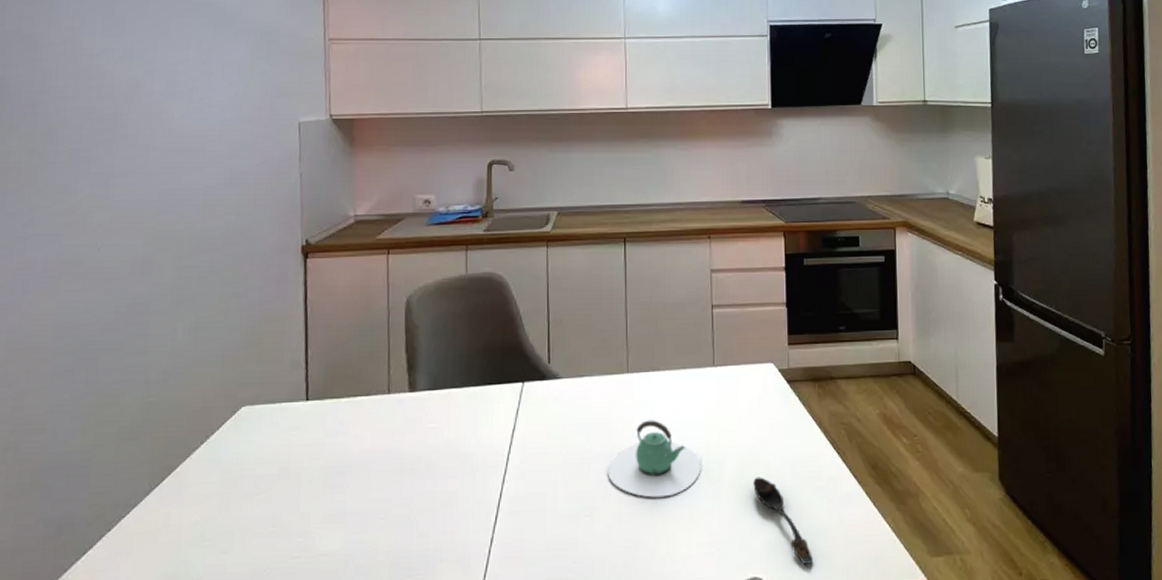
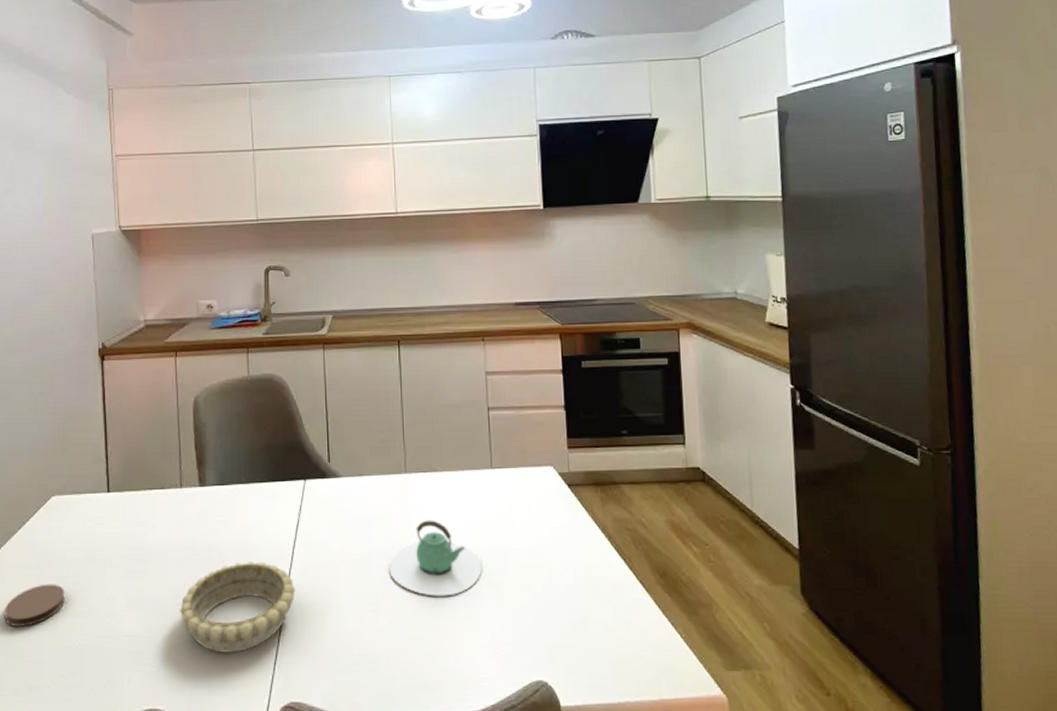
coaster: none [181,502,253,552] -> present [5,584,65,627]
decorative bowl: none [383,469,510,568] -> present [180,562,296,653]
spoon: present [753,477,813,565] -> none [535,580,600,672]

